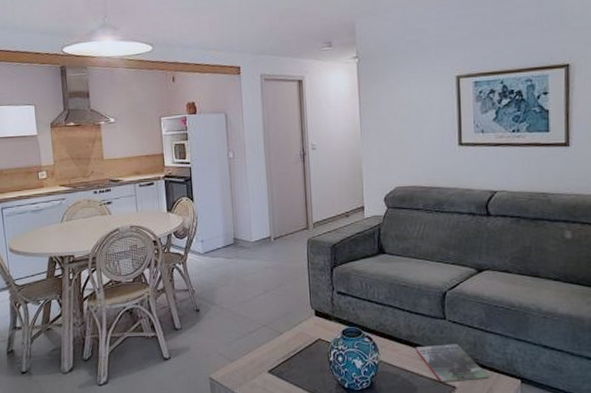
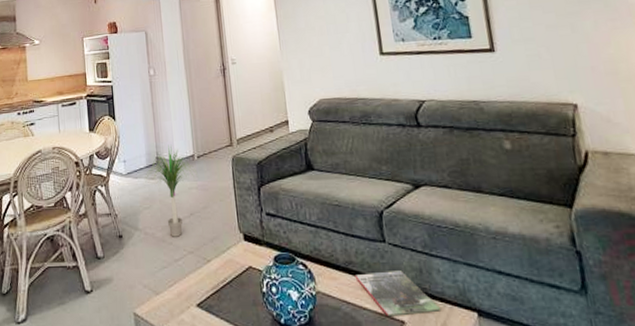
potted plant: none [222,227,273,312] -> present [145,145,197,237]

